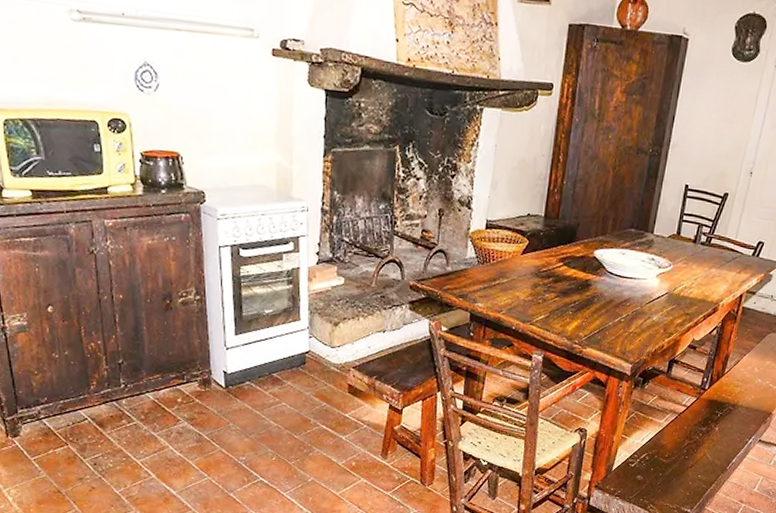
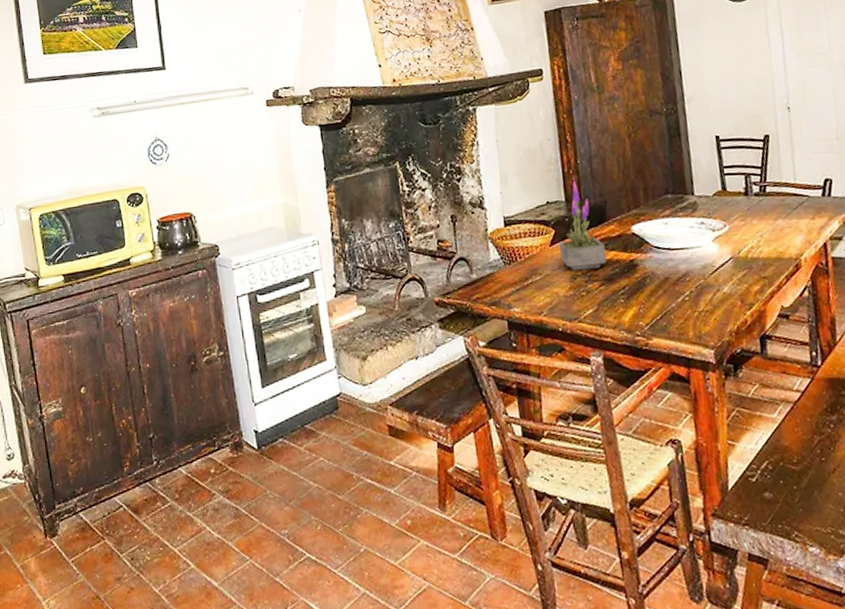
potted plant: none [528,199,568,282] -> present [559,180,607,271]

